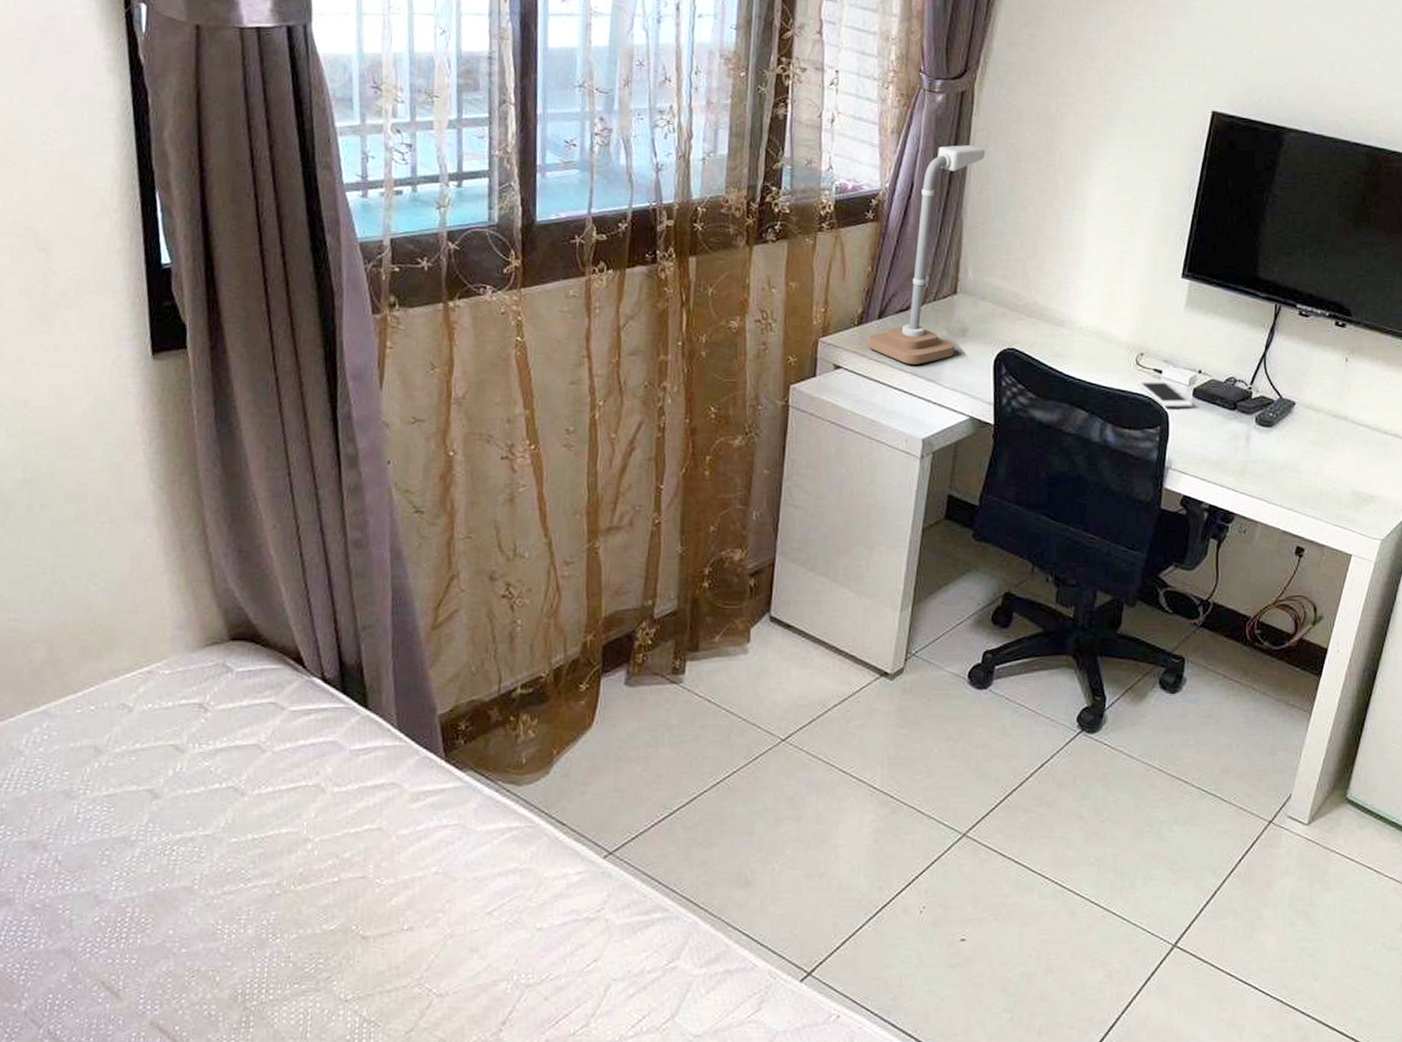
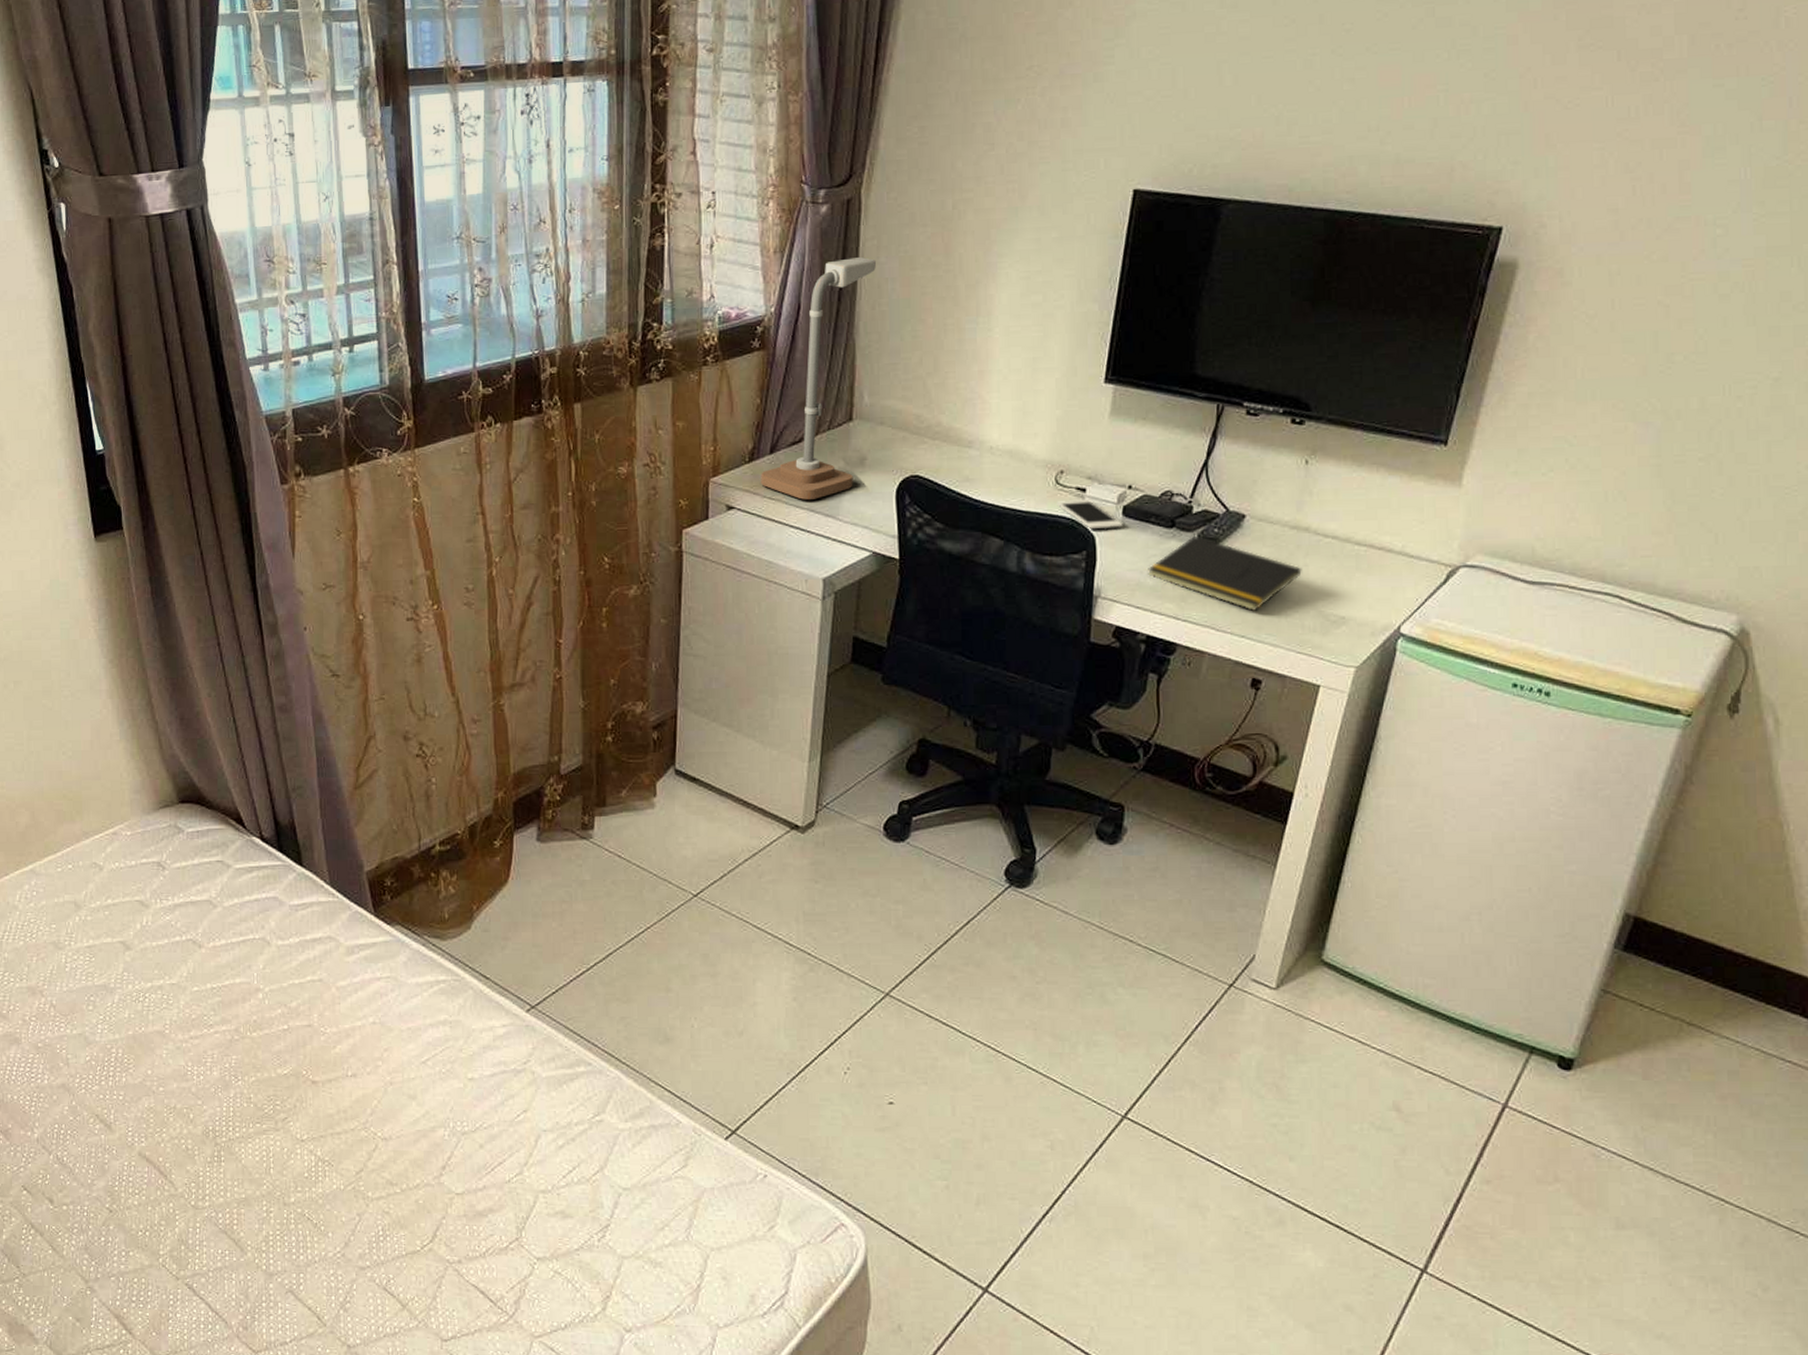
notepad: none [1212,418,1340,487] -> present [1148,535,1302,611]

